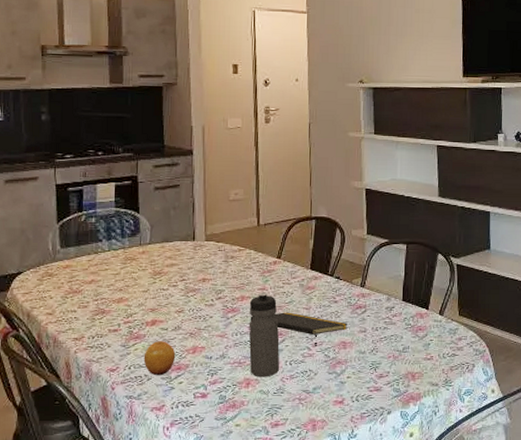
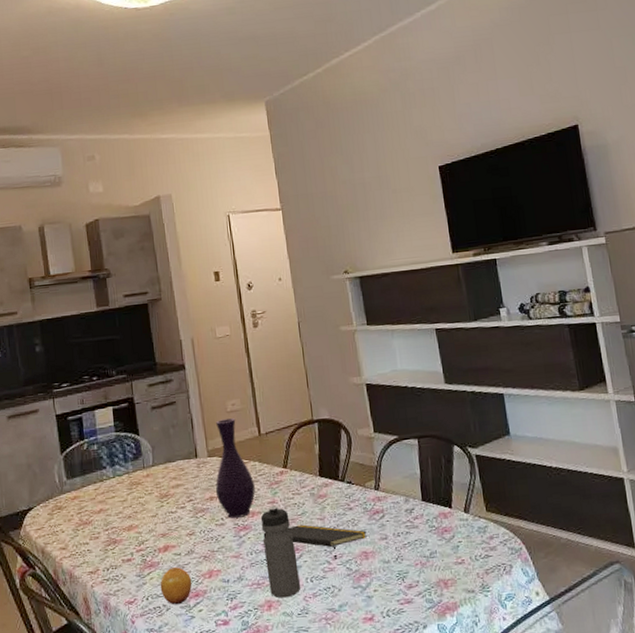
vase: none [209,207,248,300] -> present [215,418,255,518]

